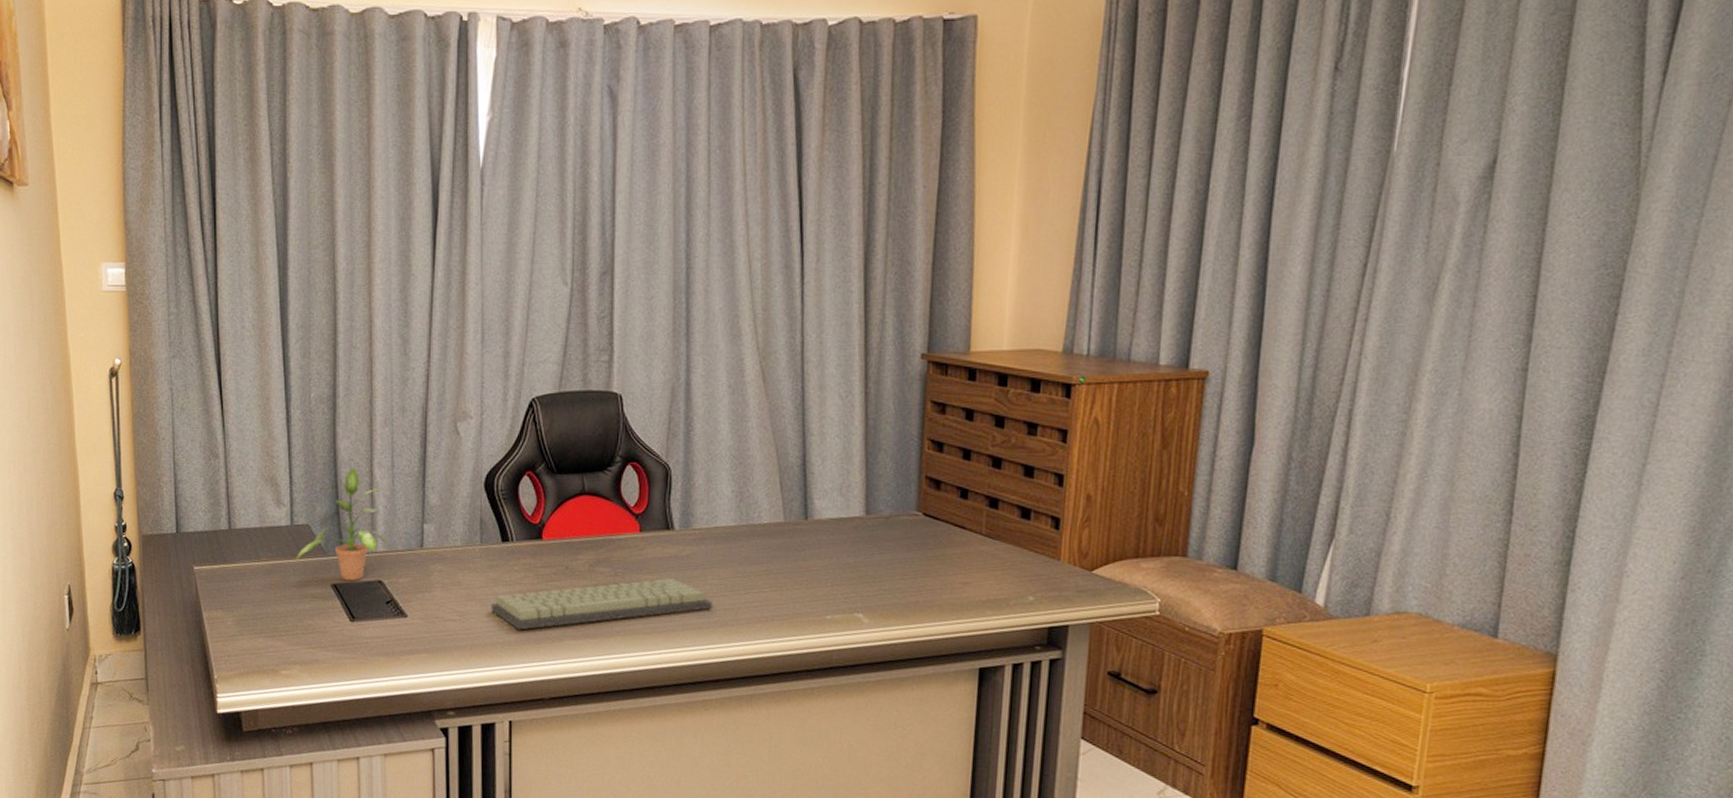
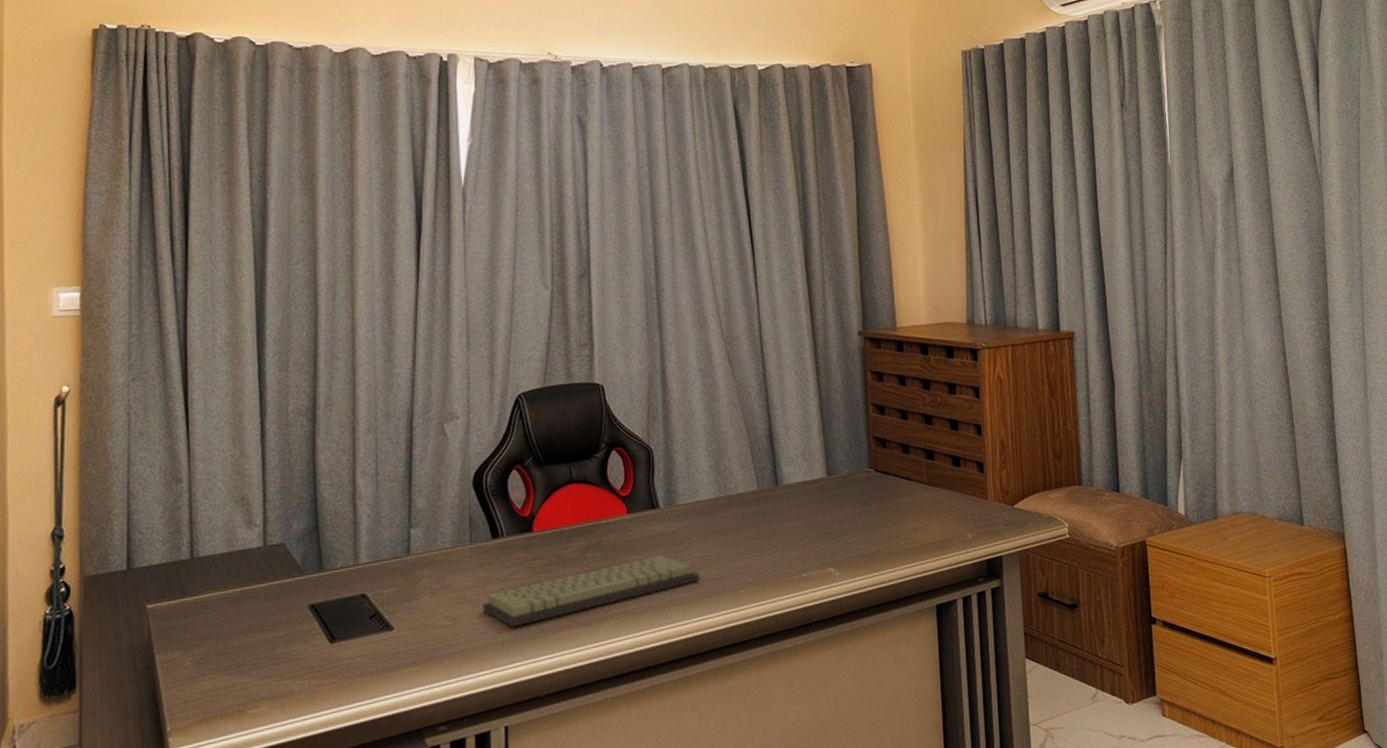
potted plant: present [296,468,390,580] -> none [269,479,374,598]

